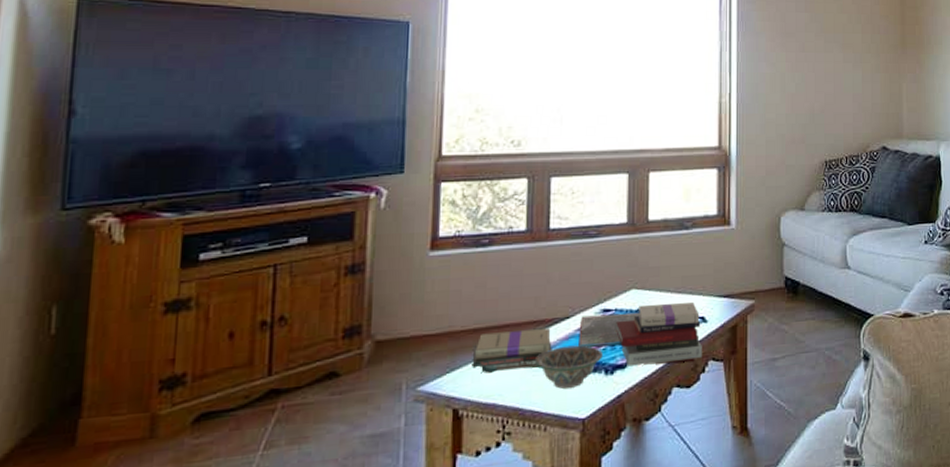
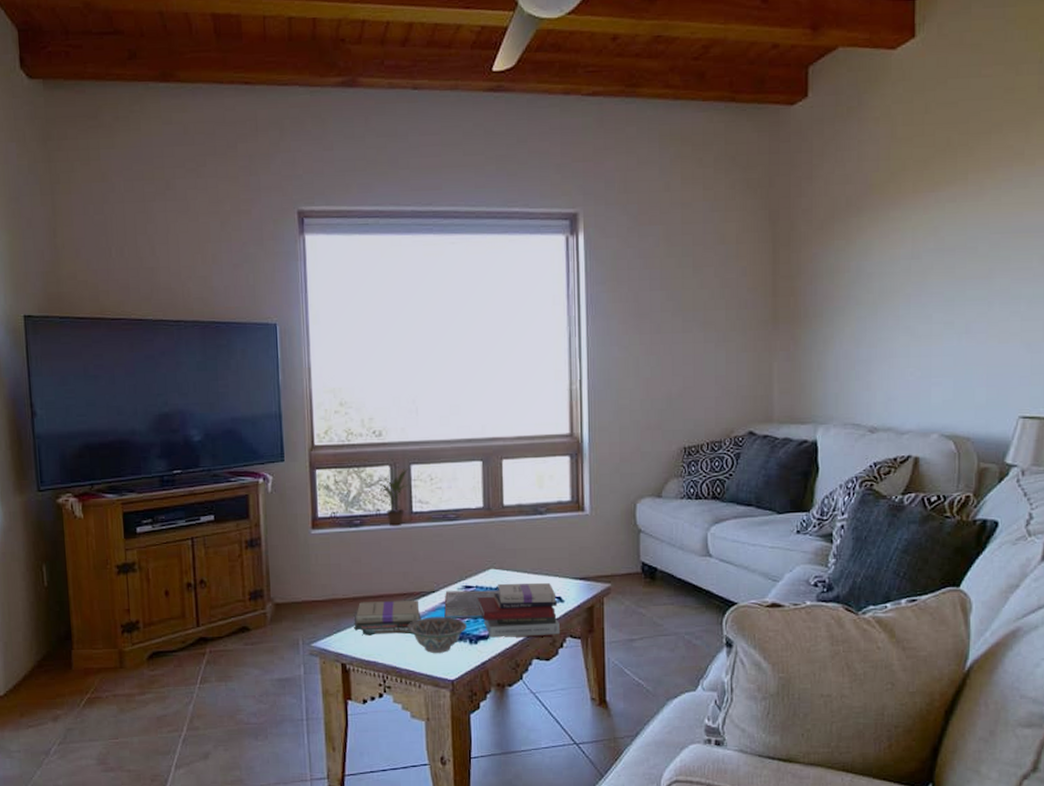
potted plant: none [513,180,549,245] -> present [379,468,410,526]

